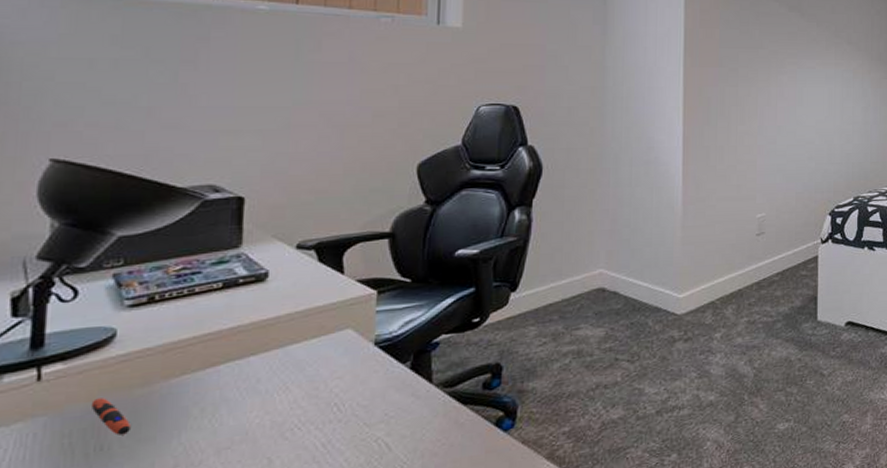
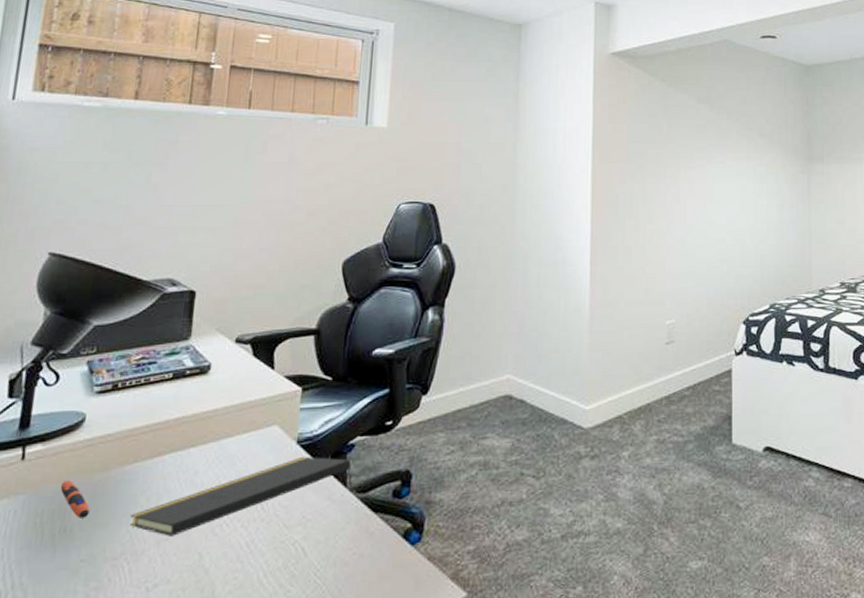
notepad: none [181,356,439,445] -> present [129,456,353,536]

